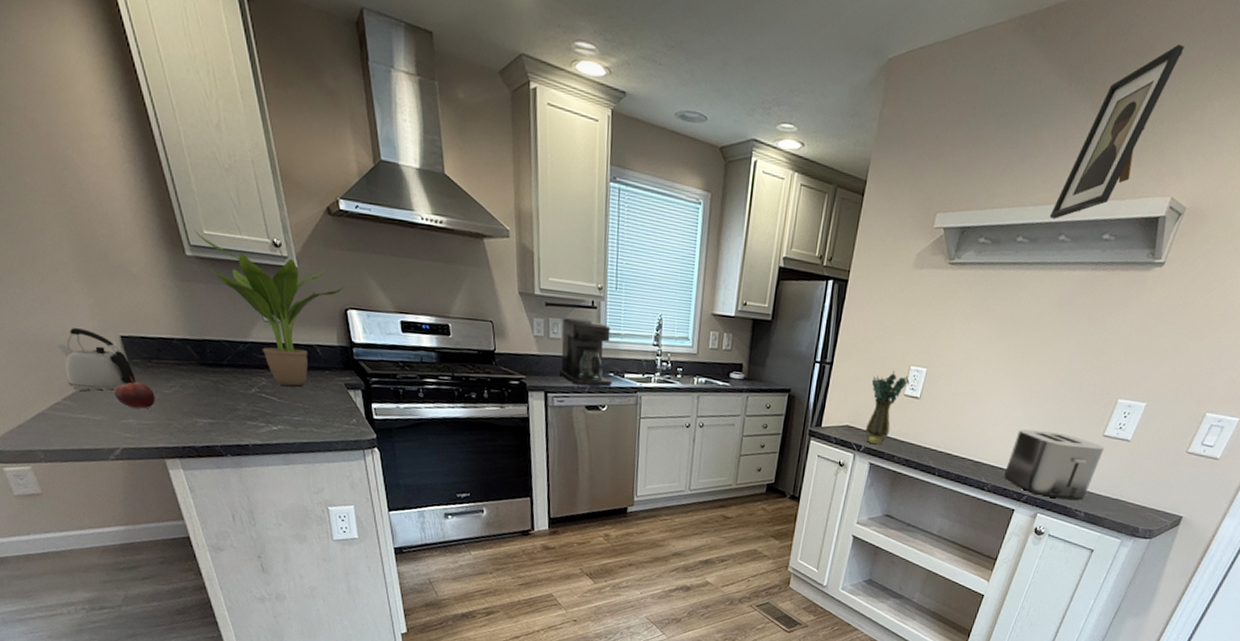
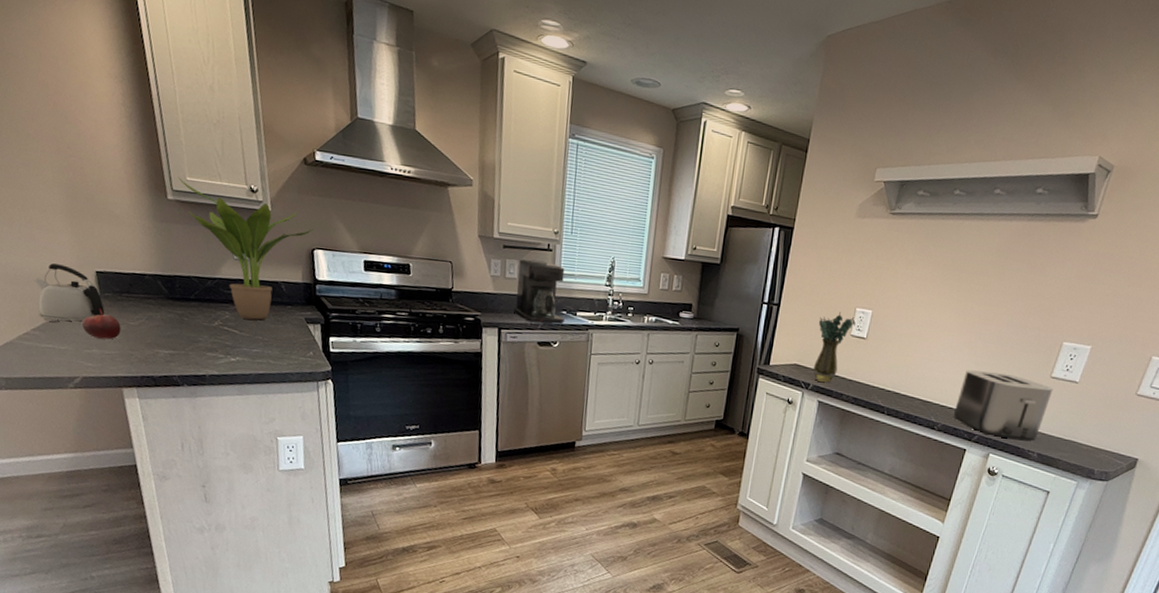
picture frame: present [1049,44,1185,219] -> none [984,25,1100,175]

